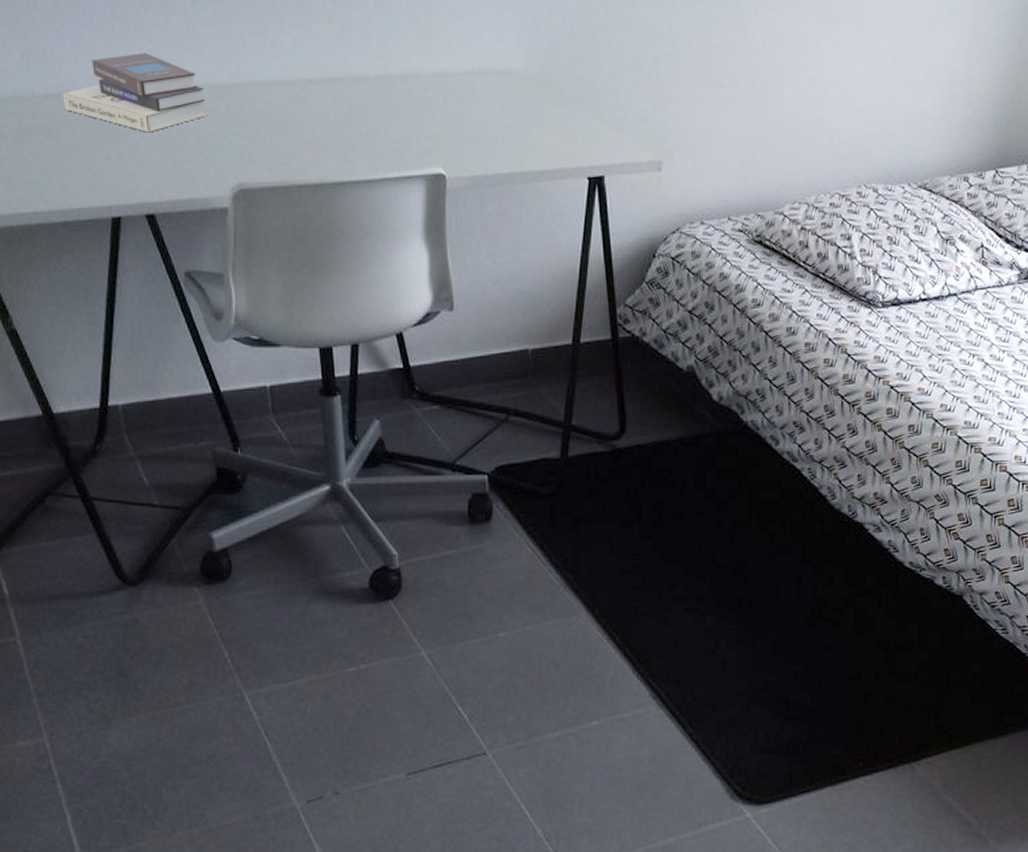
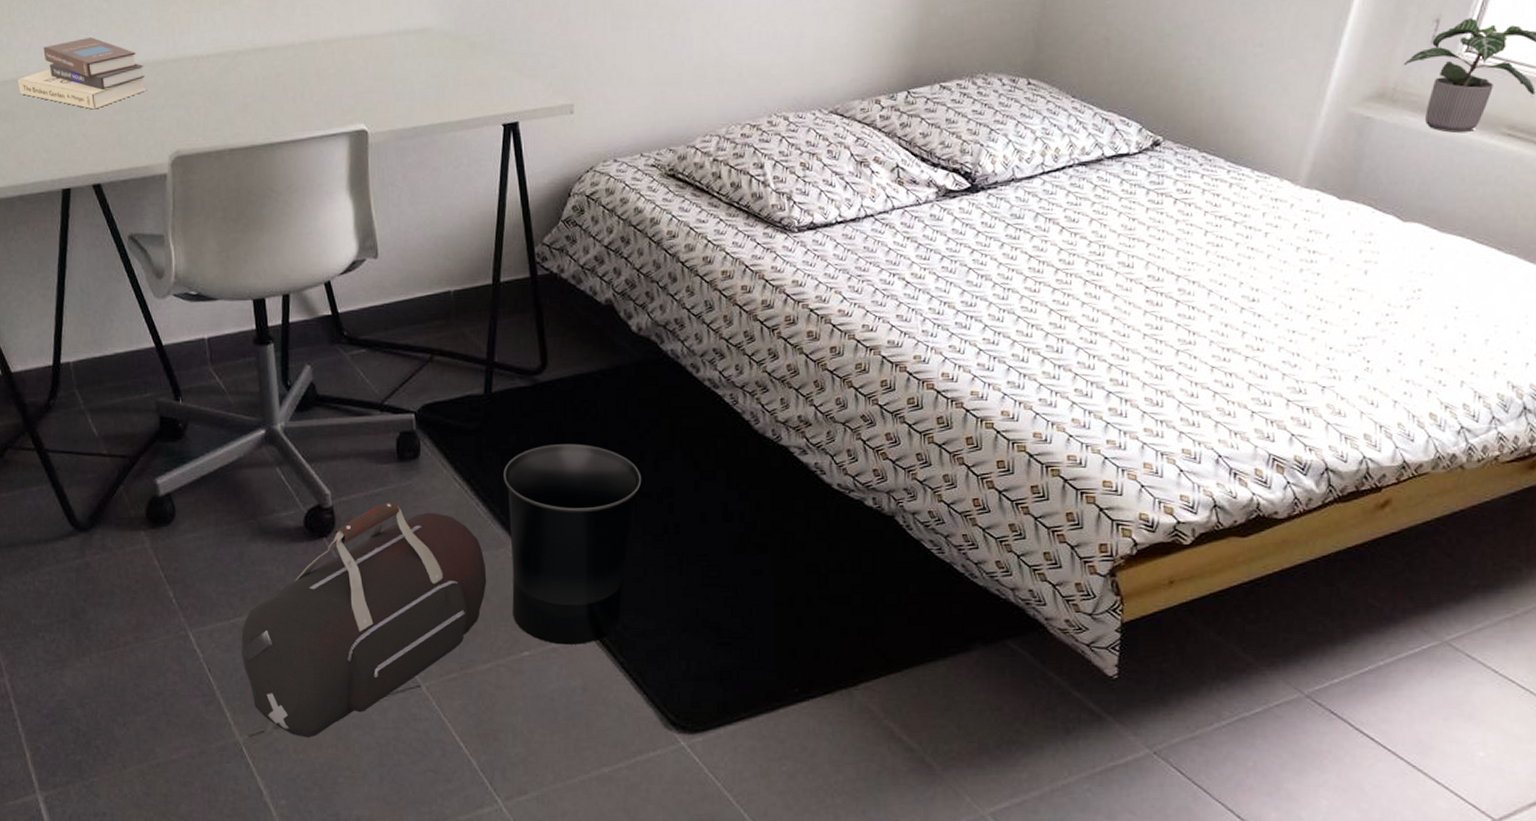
duffel bag: none [300,563,558,804] -> present [241,500,487,738]
waste bin: none [578,512,717,715] -> present [503,444,642,645]

